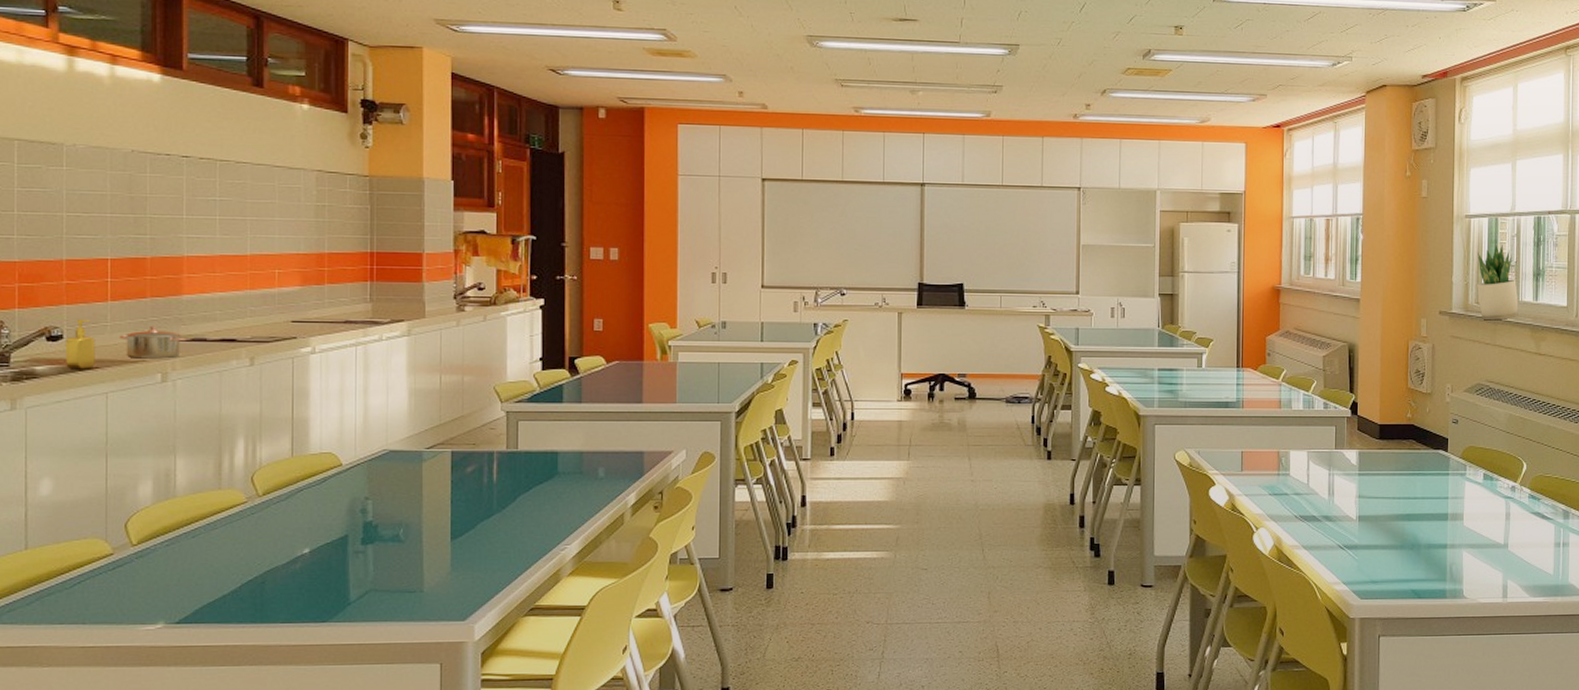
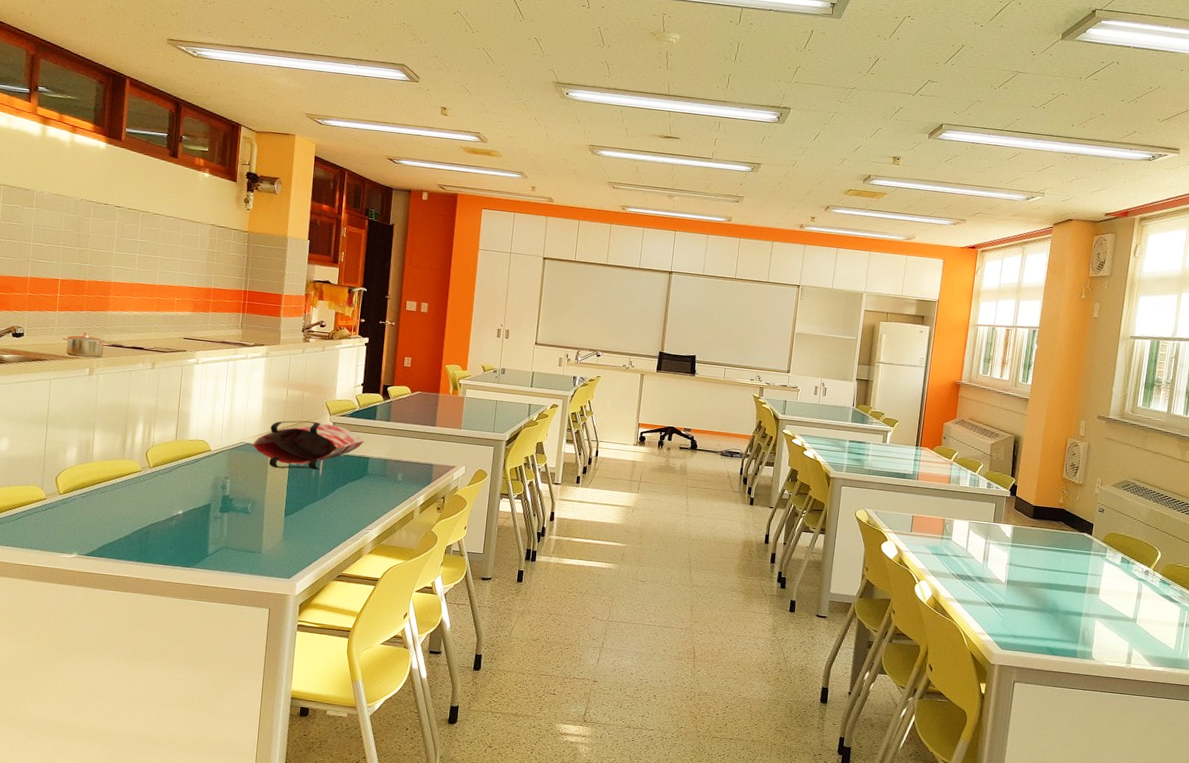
soap dispenser: present [66,318,95,370] -> none [24,322,46,361]
bag: none [399,412,551,479] -> present [252,420,365,470]
planter: present [1477,245,1519,321] -> none [1133,364,1170,429]

